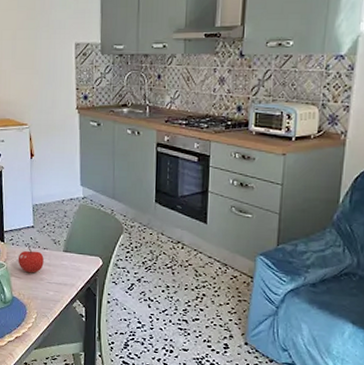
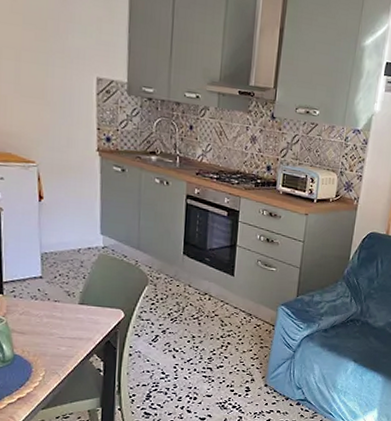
apple: present [18,248,44,273] -> none [21,301,55,328]

